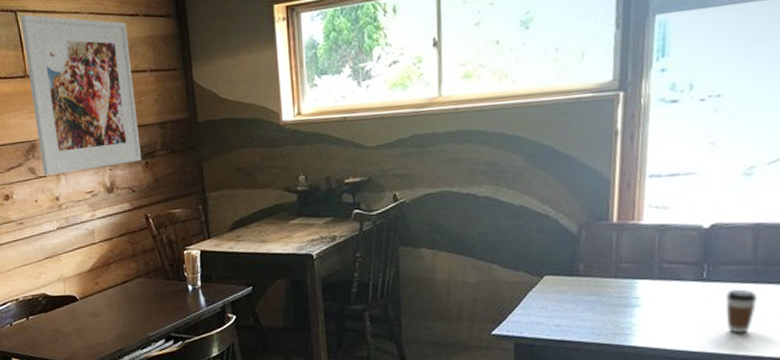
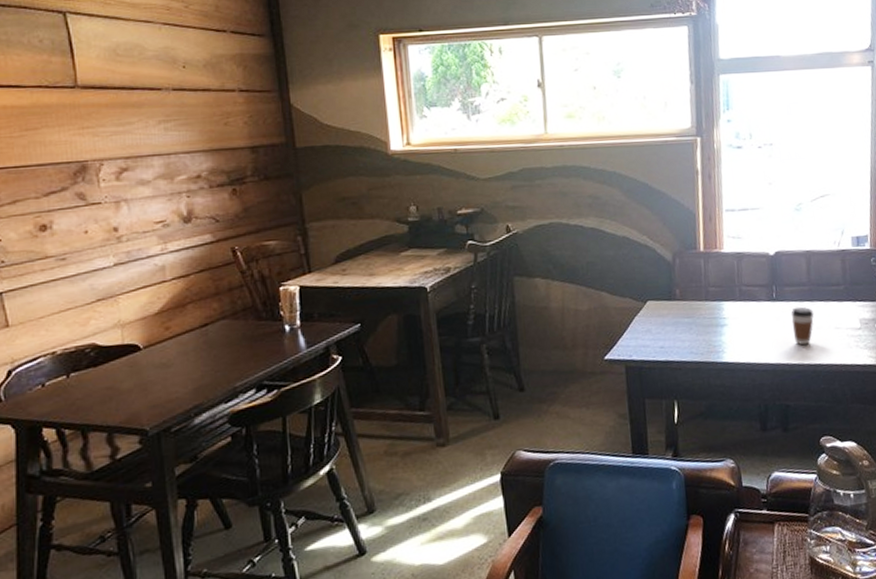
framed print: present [20,14,142,176] -> none [71,17,229,203]

